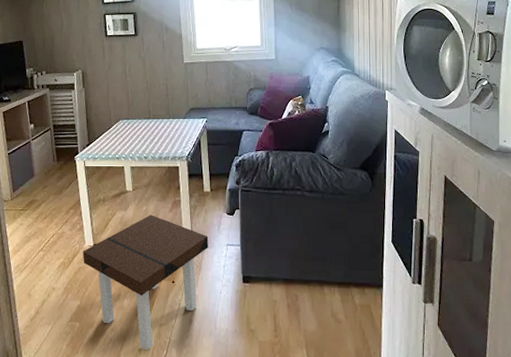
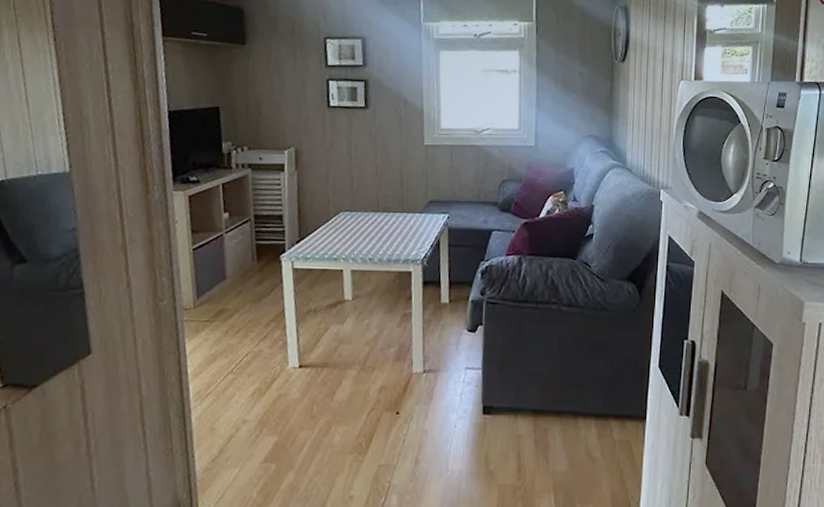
side table: present [83,215,209,350] -> none [284,330,444,496]

